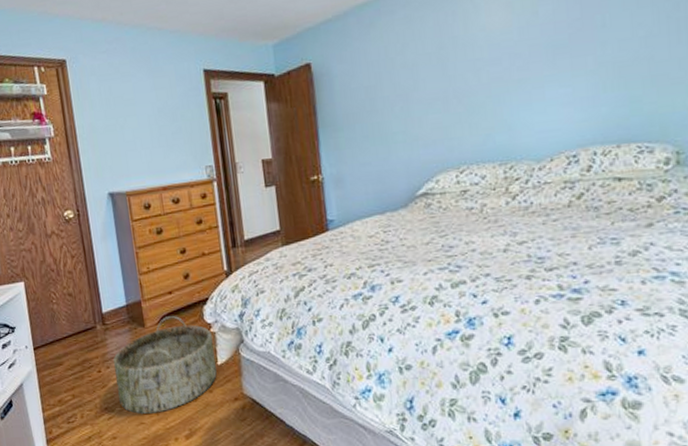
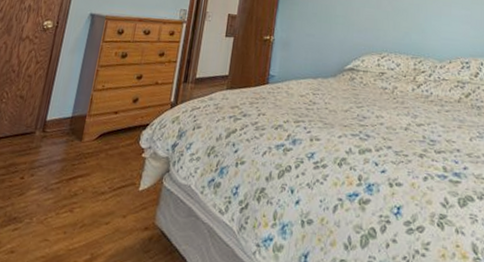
basket: present [113,315,217,414] -> none [31,134,143,231]

